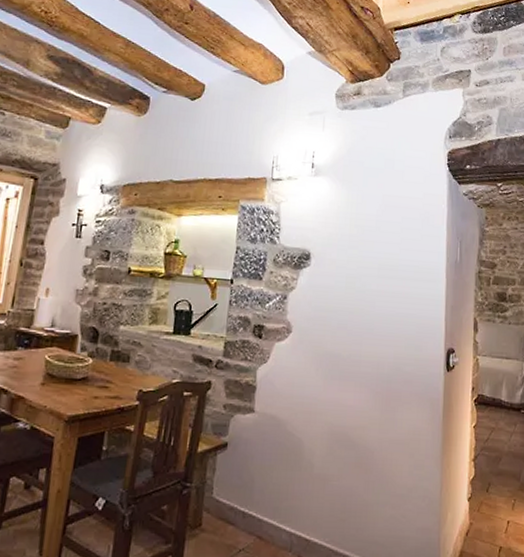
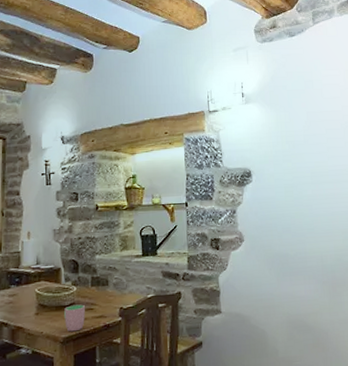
cup: none [73,379,99,411] -> present [64,304,85,332]

